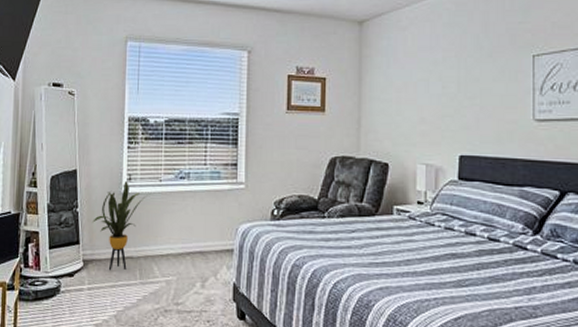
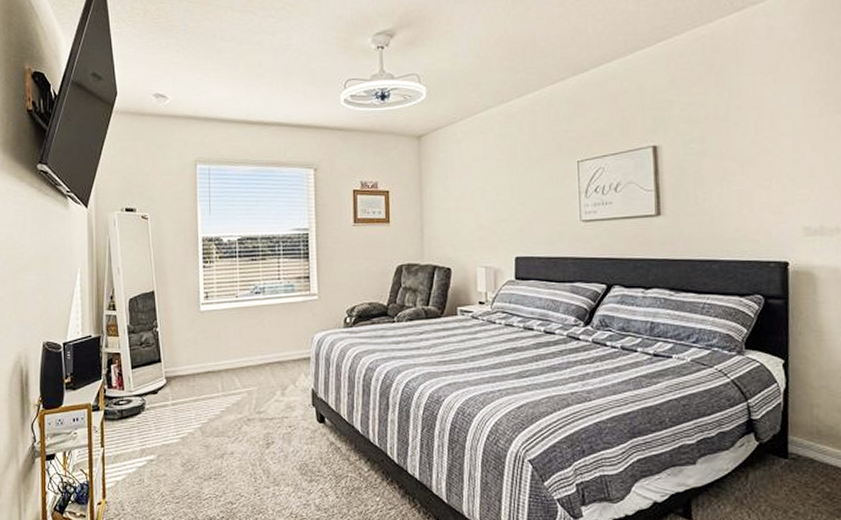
house plant: present [93,181,150,271] -> none [173,299,228,386]

